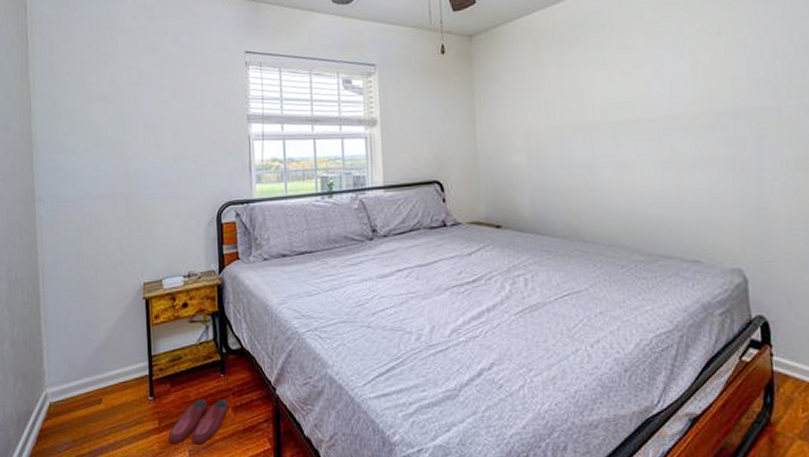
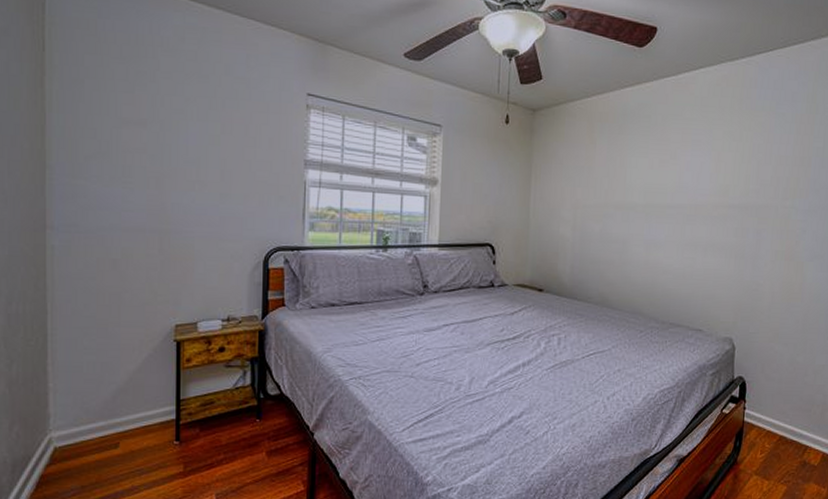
slippers: present [168,398,228,444] -> none [194,443,262,488]

